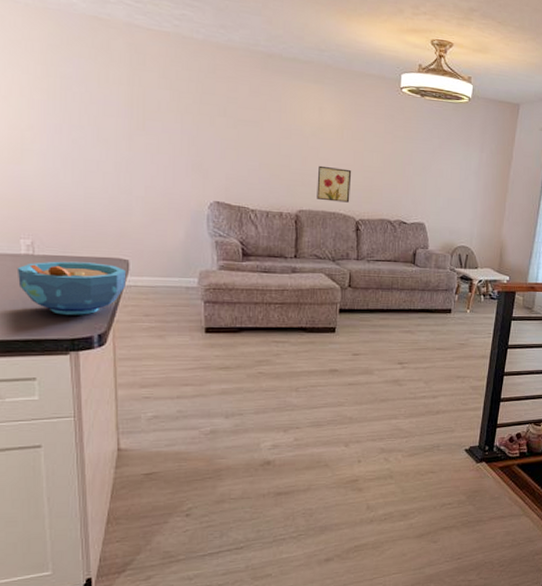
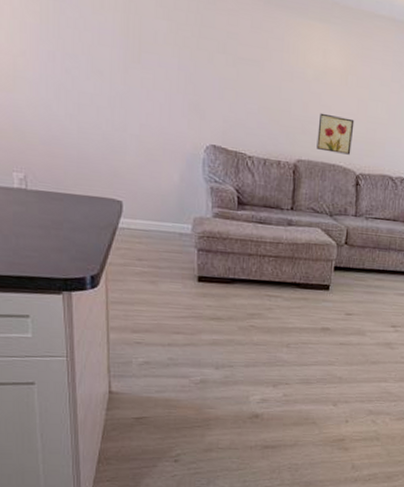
bowl: present [16,261,126,315] -> none [9,197,119,255]

